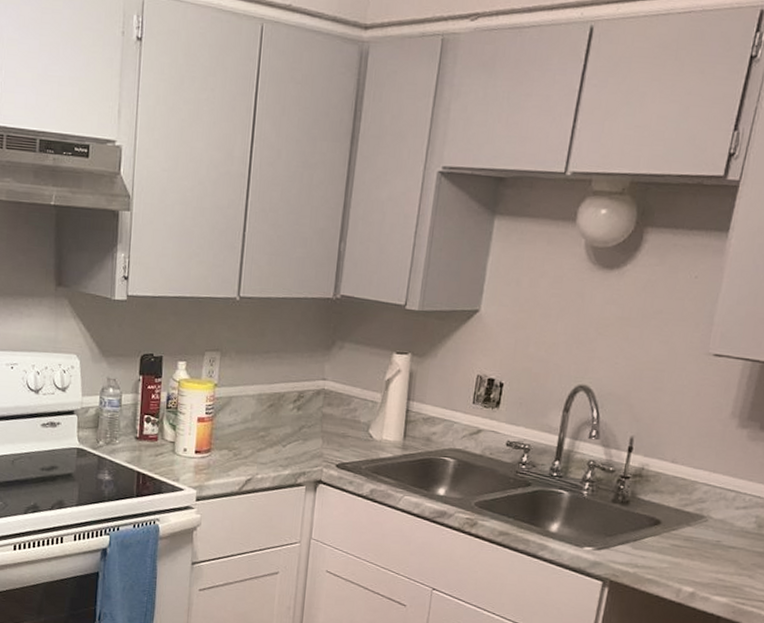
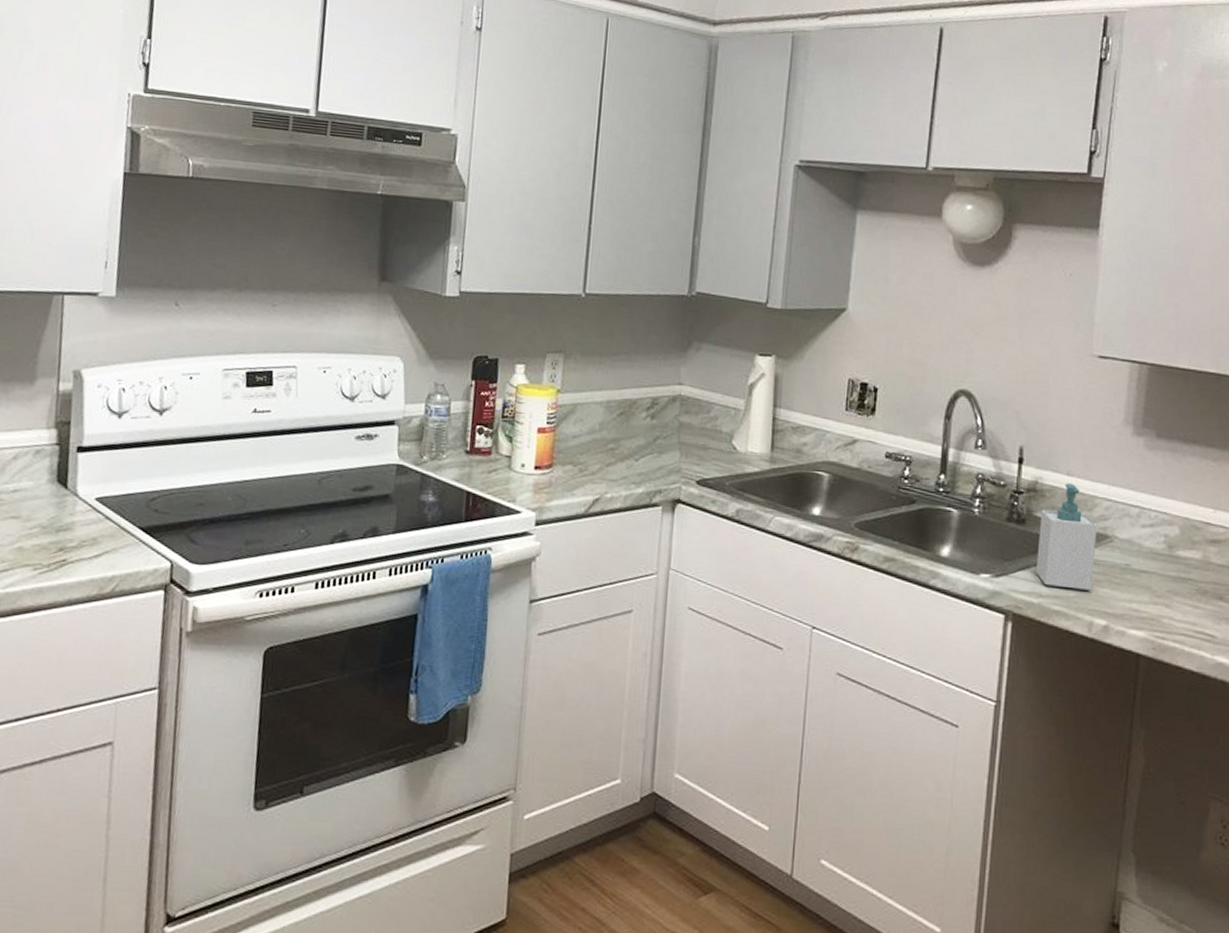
soap bottle: none [634,470,695,563] -> present [1036,483,1098,591]

